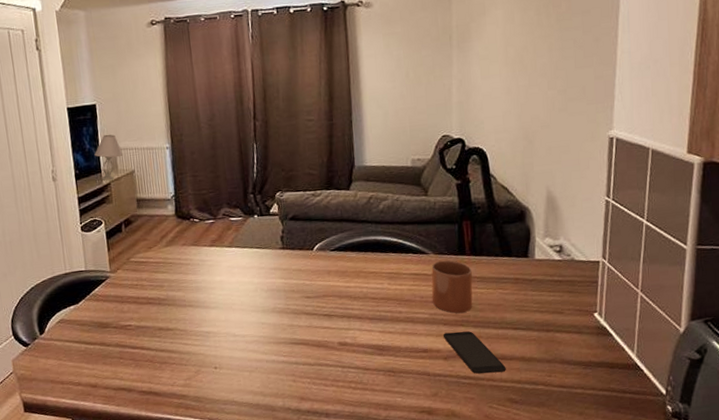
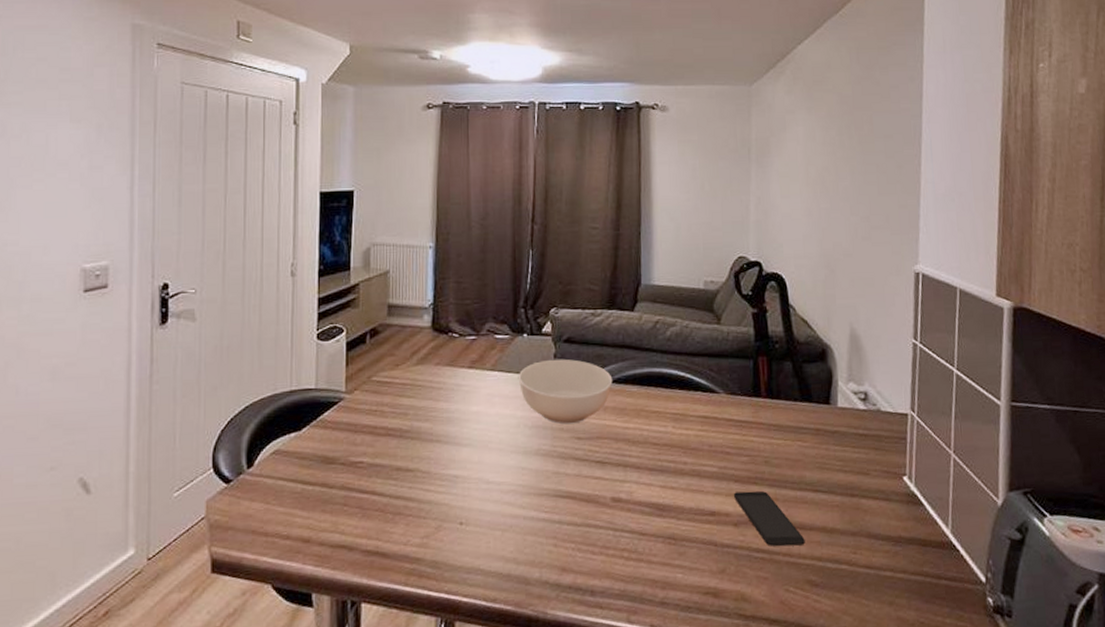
table lamp: present [94,134,123,181] -> none [344,226,378,281]
bowl: none [252,233,334,287] -> present [518,358,613,424]
mug: present [431,260,473,313] -> none [721,402,768,468]

